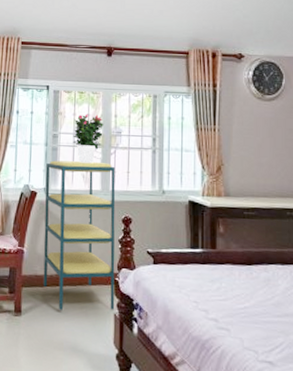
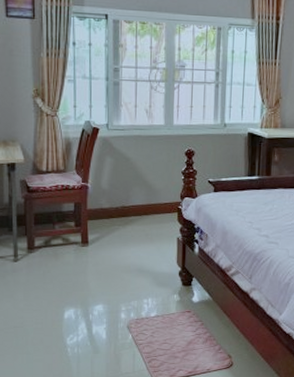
shelving unit: present [43,160,116,310] -> none [107,95,179,238]
potted flower: present [72,114,103,164] -> none [135,46,167,98]

